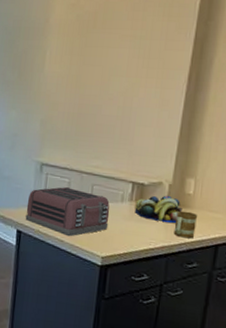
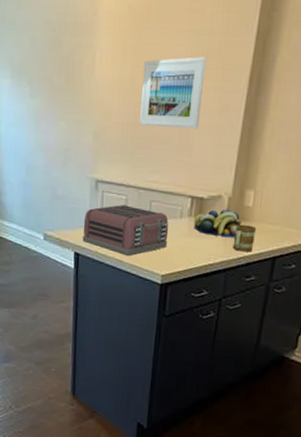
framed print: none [84,58,148,121] -> present [140,57,207,129]

